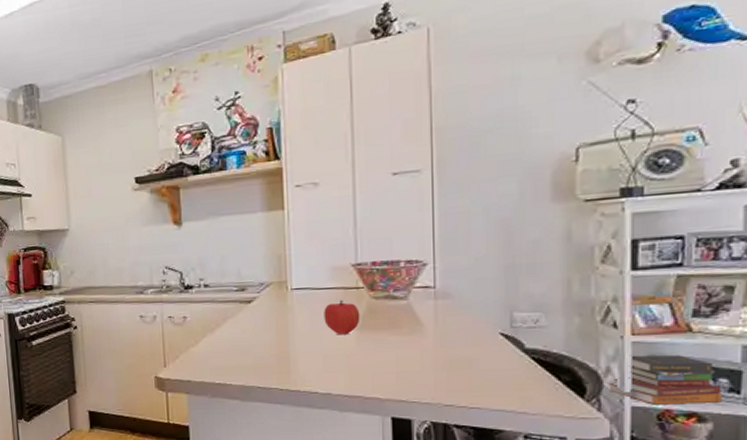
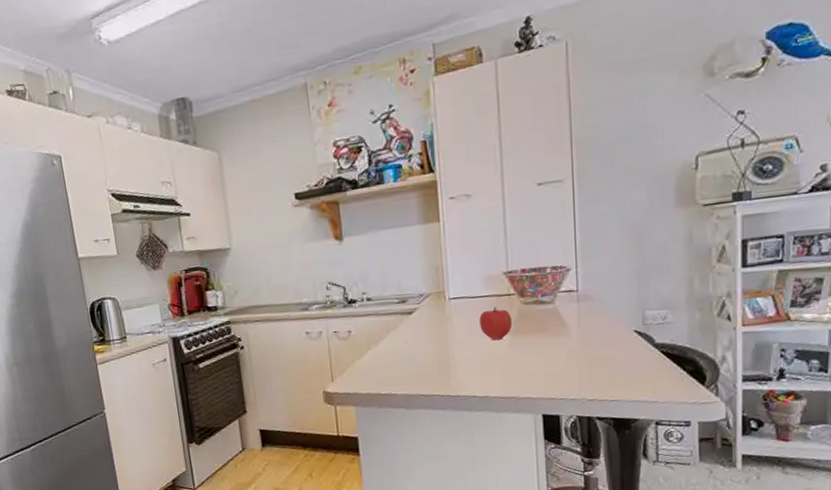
books: present [608,355,722,405] -> none [724,341,813,387]

